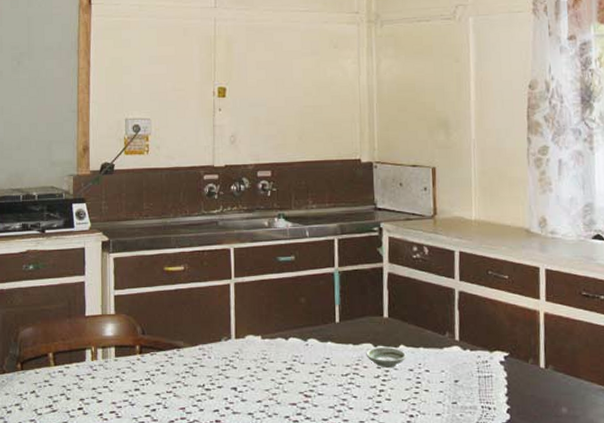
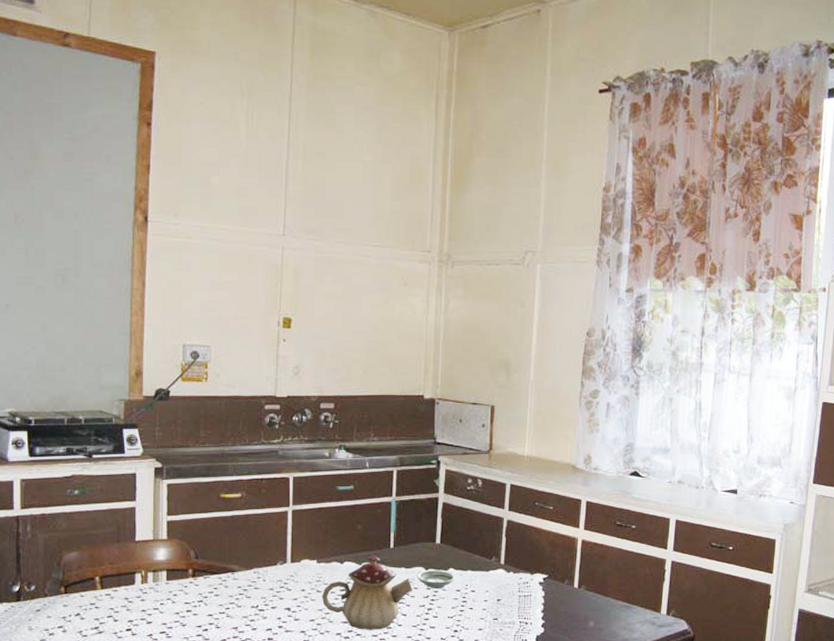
teapot: none [267,330,362,413] -> present [321,555,412,630]

